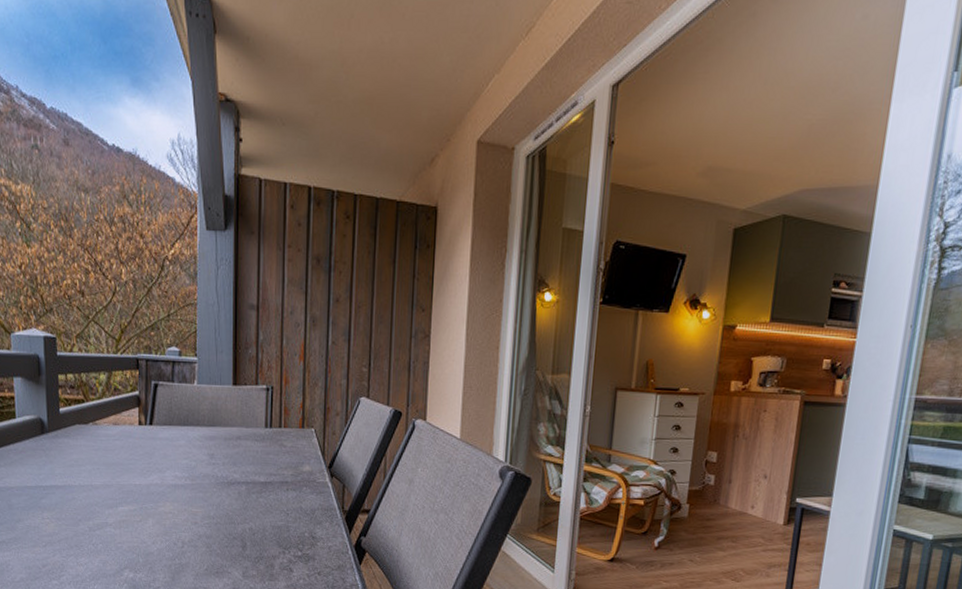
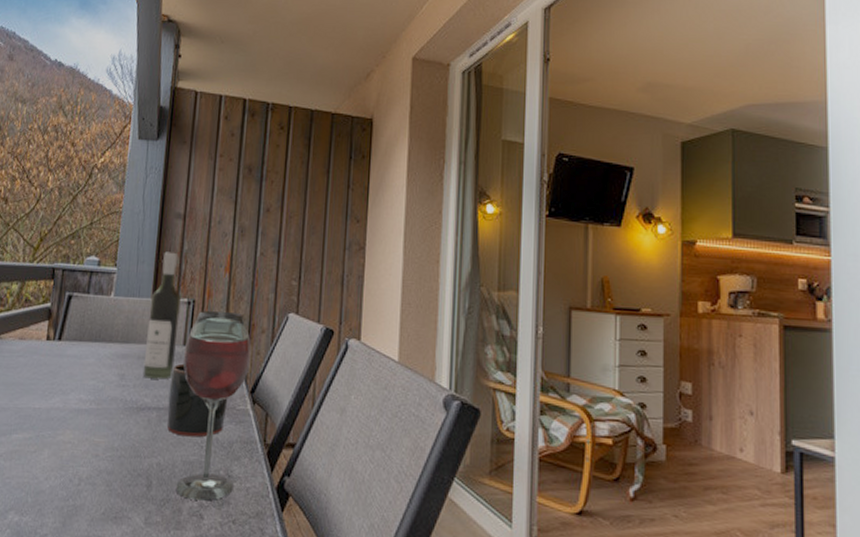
bottle: none [230,341,260,458] -> present [143,251,181,380]
mug: none [255,443,309,506] -> present [167,363,228,437]
wineglass: none [266,396,328,558] -> present [175,311,252,501]

